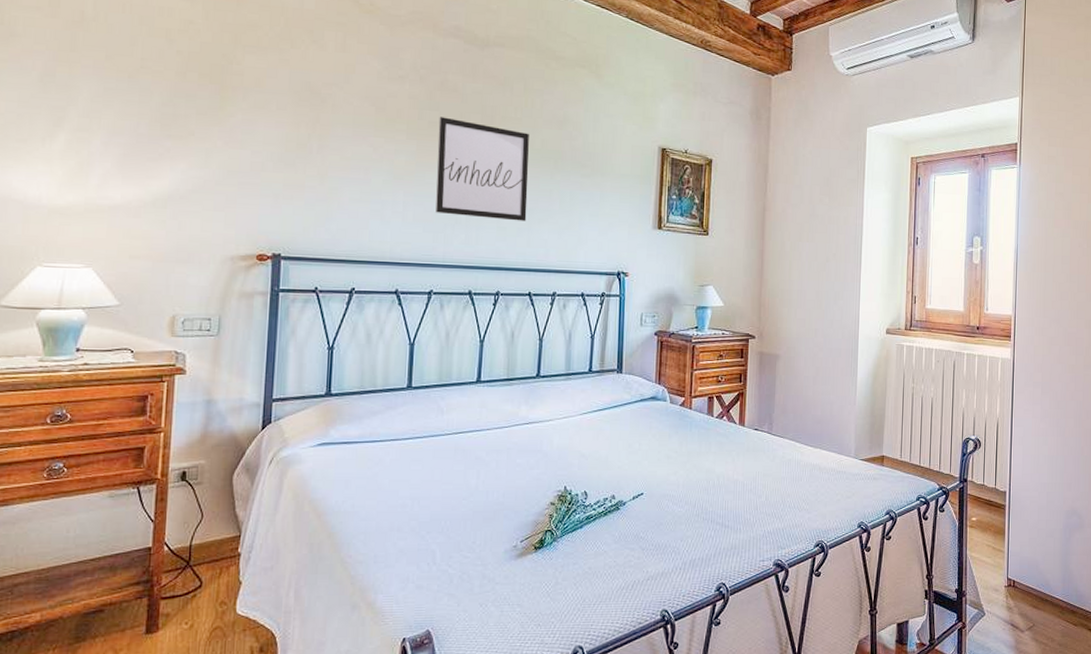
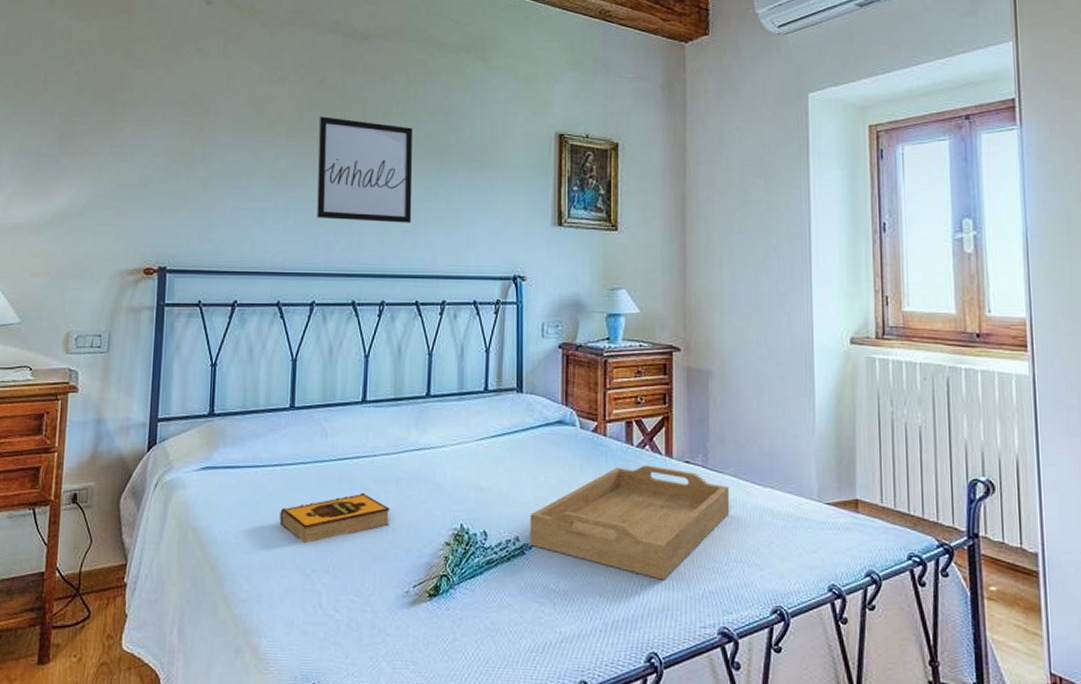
hardback book: none [396,462,502,508] -> present [280,492,391,543]
serving tray: none [624,432,788,525] -> present [530,465,730,580]

